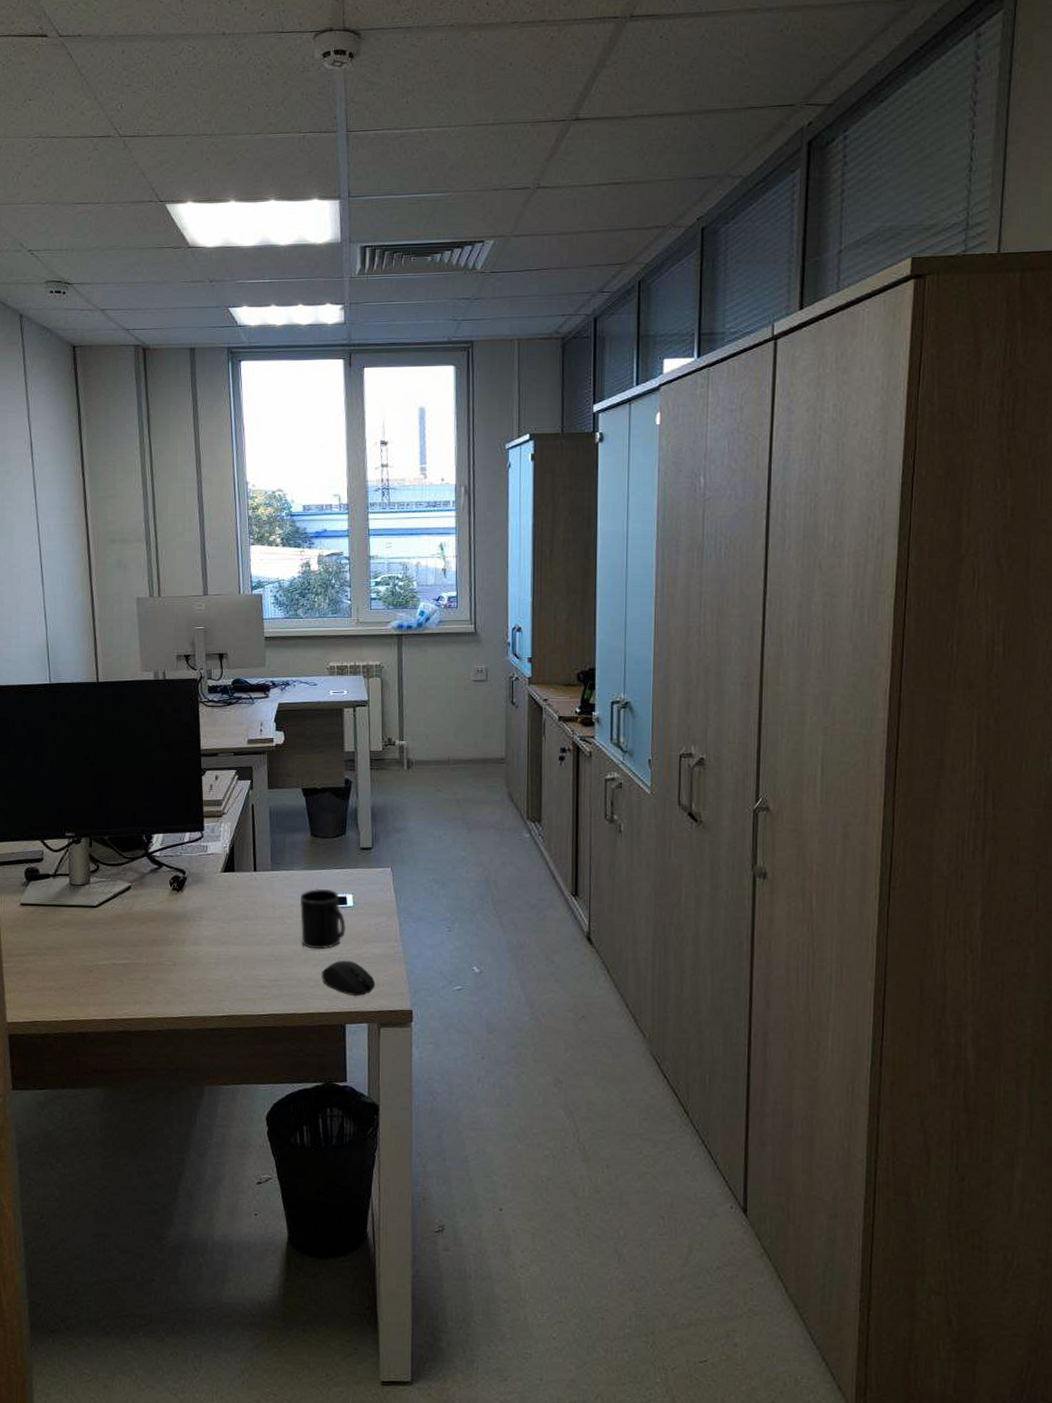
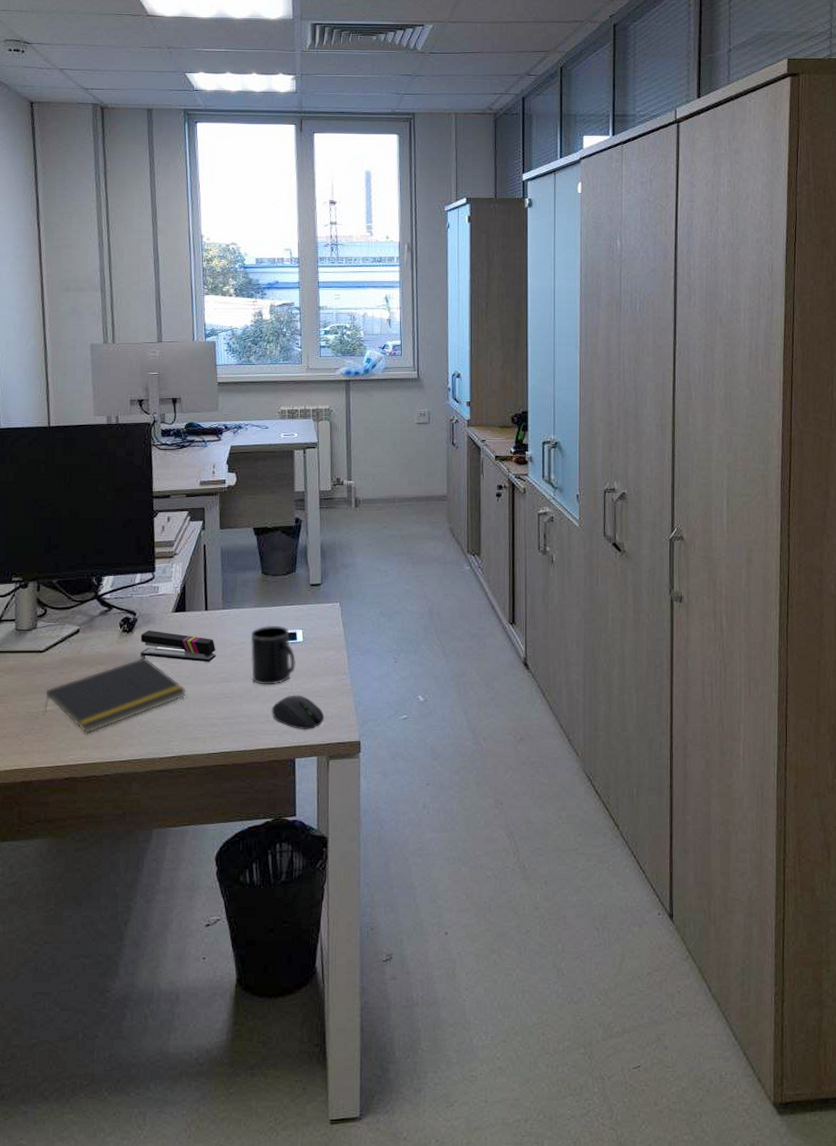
notepad: none [99,916,236,989] -> present [45,657,187,733]
stapler: none [190,889,265,923] -> present [140,629,216,662]

